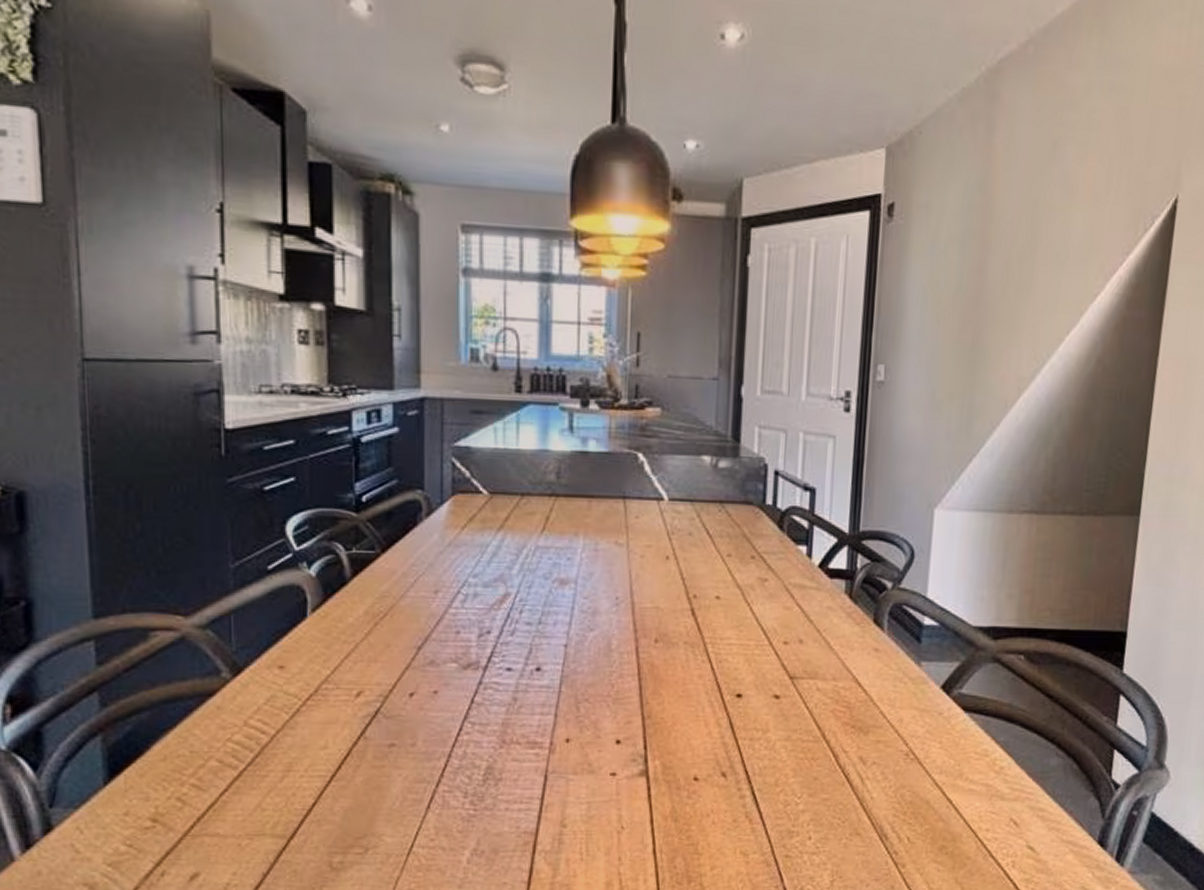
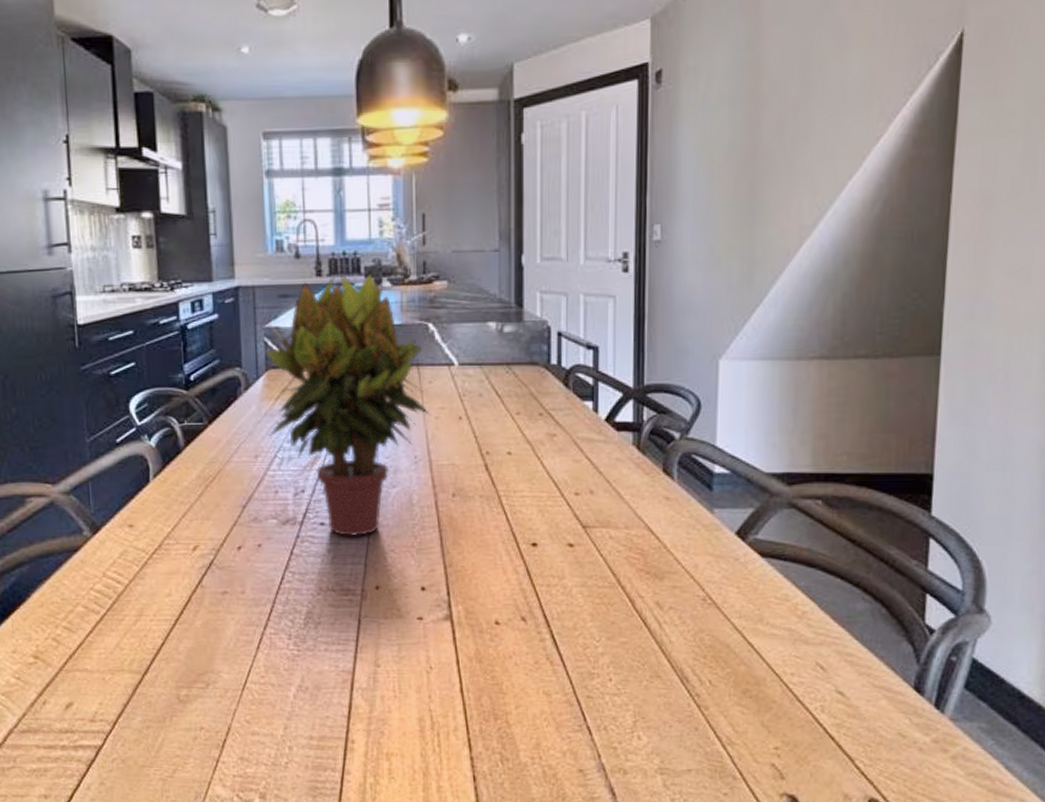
potted plant: none [452,392,634,685] -> present [264,272,429,537]

